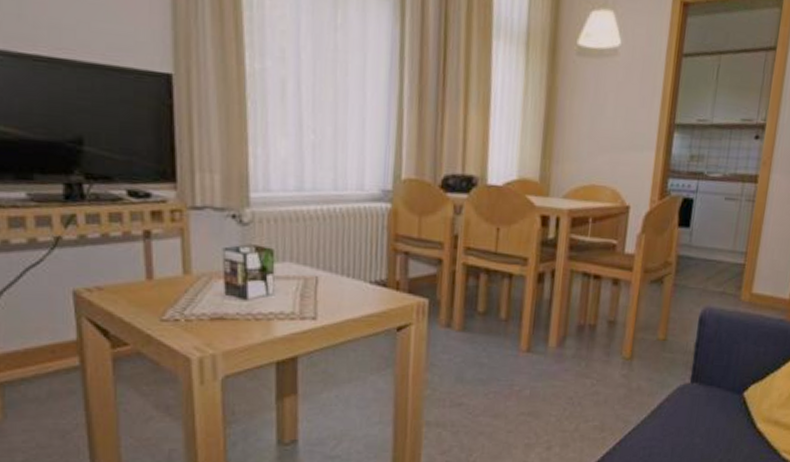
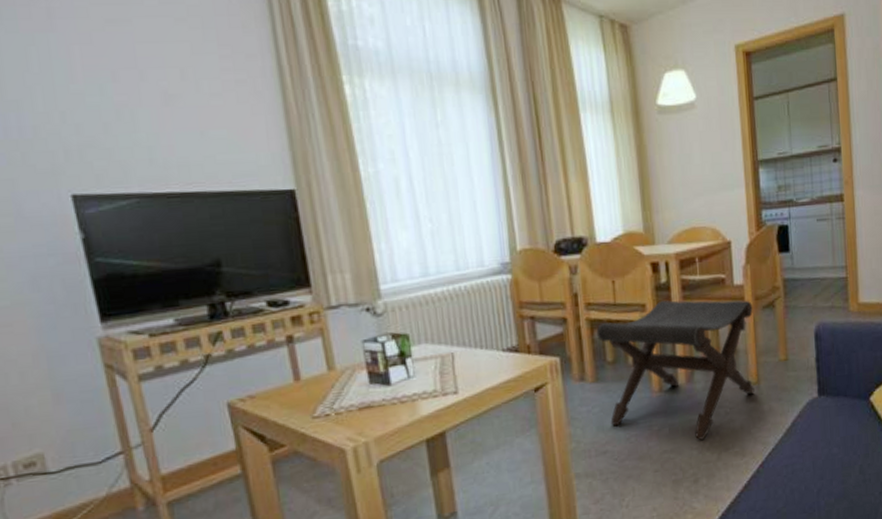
footstool: none [471,258,640,408] -> present [596,300,755,440]

